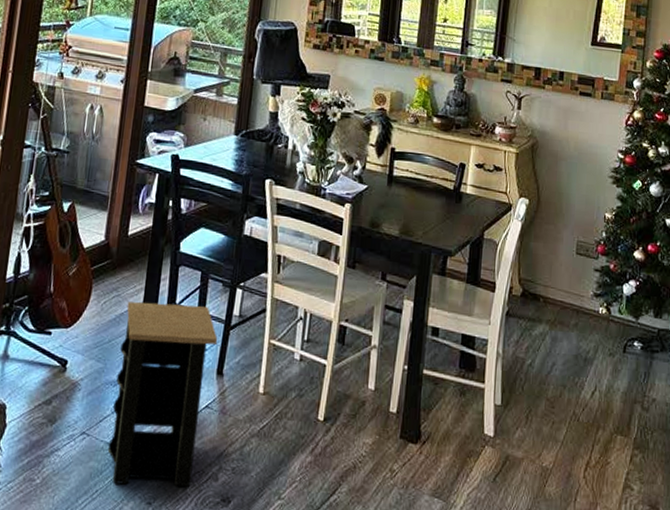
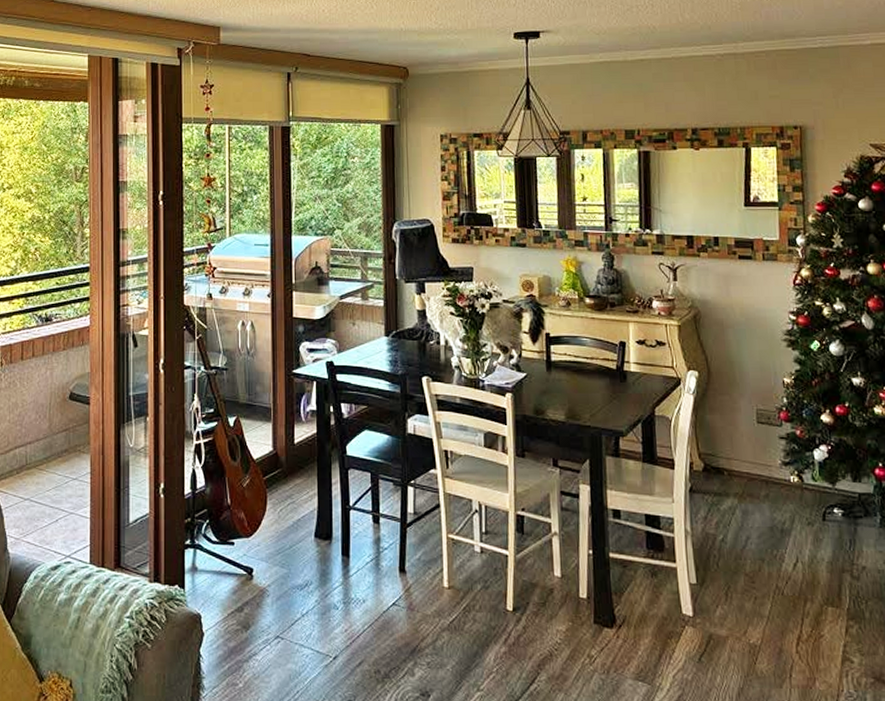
side table: present [107,302,218,487] -> none [302,506,396,684]

